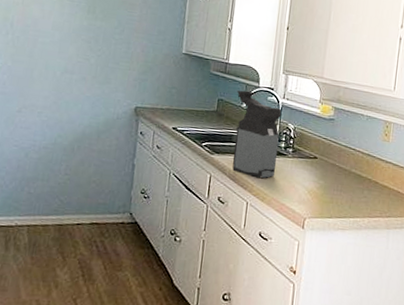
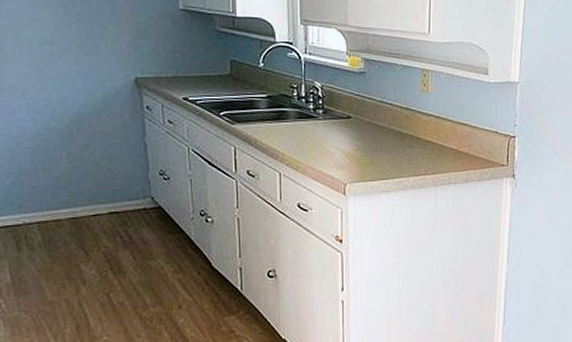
coffee maker: present [232,90,282,178] -> none [250,47,307,145]

